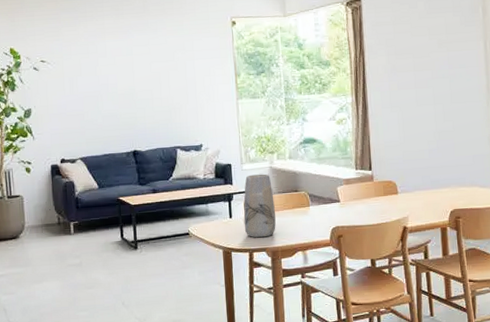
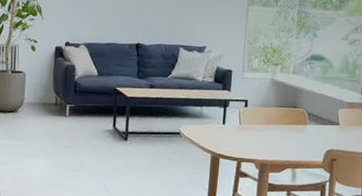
vase: present [243,174,276,238] -> none [236,84,271,149]

